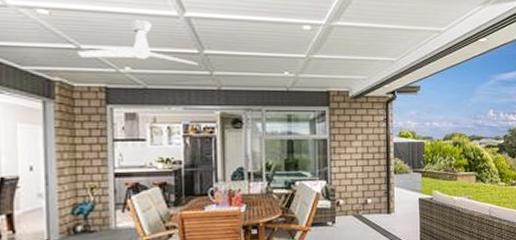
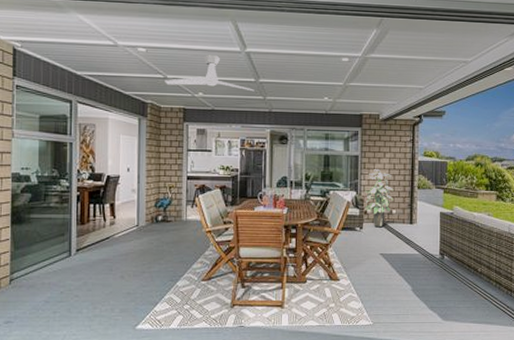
indoor plant: none [336,154,368,220] -> present [365,169,394,228]

